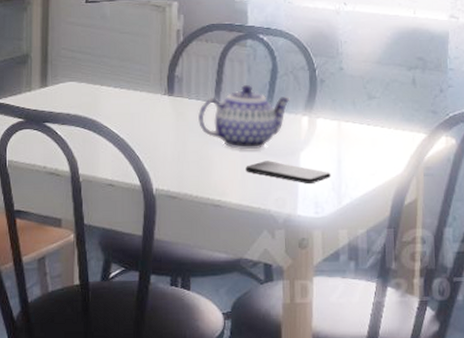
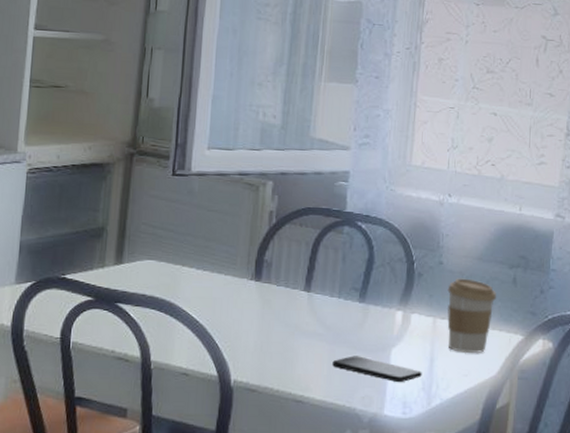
teapot: present [198,85,290,150] -> none [286,274,385,344]
coffee cup: none [349,82,397,154] -> present [447,278,496,354]

